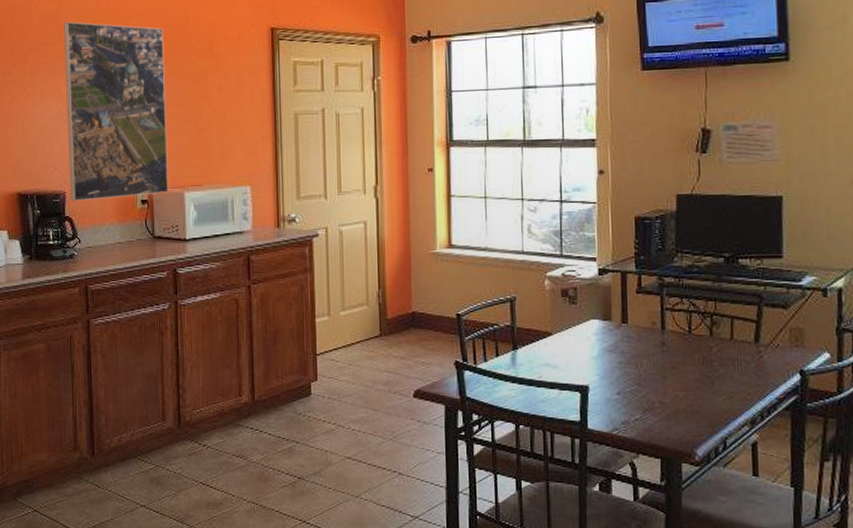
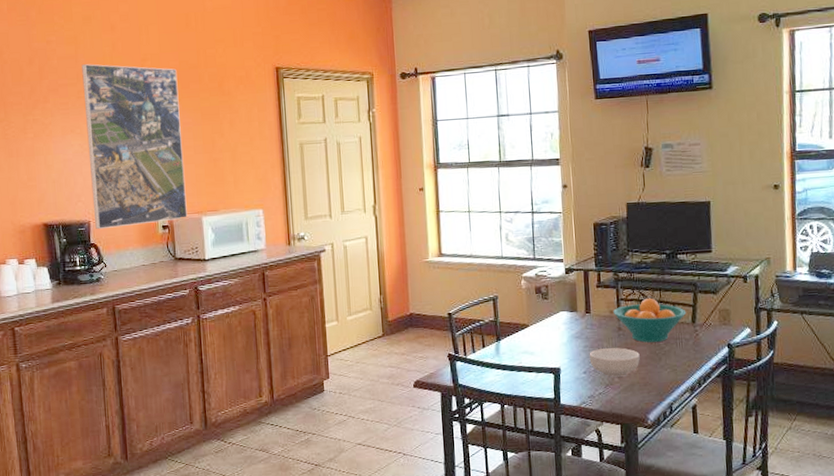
cereal bowl: none [624,366,688,401] -> present [589,348,640,377]
fruit bowl: none [656,309,748,362] -> present [614,298,686,343]

